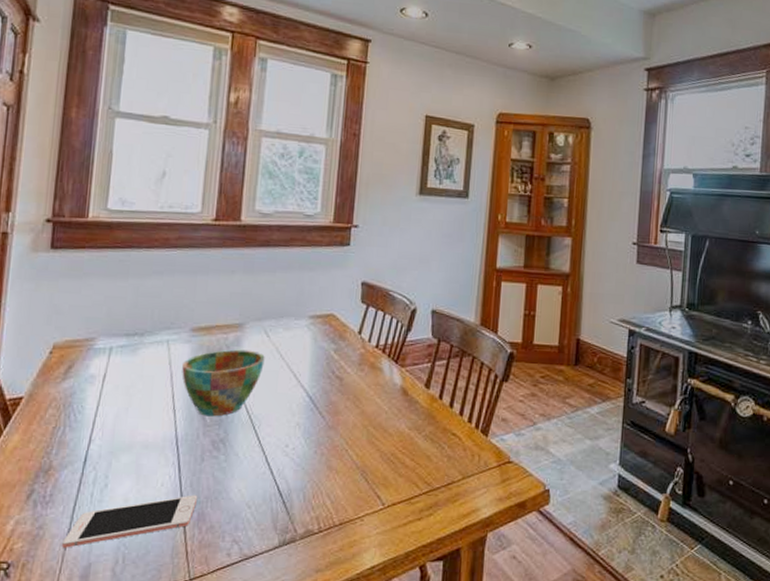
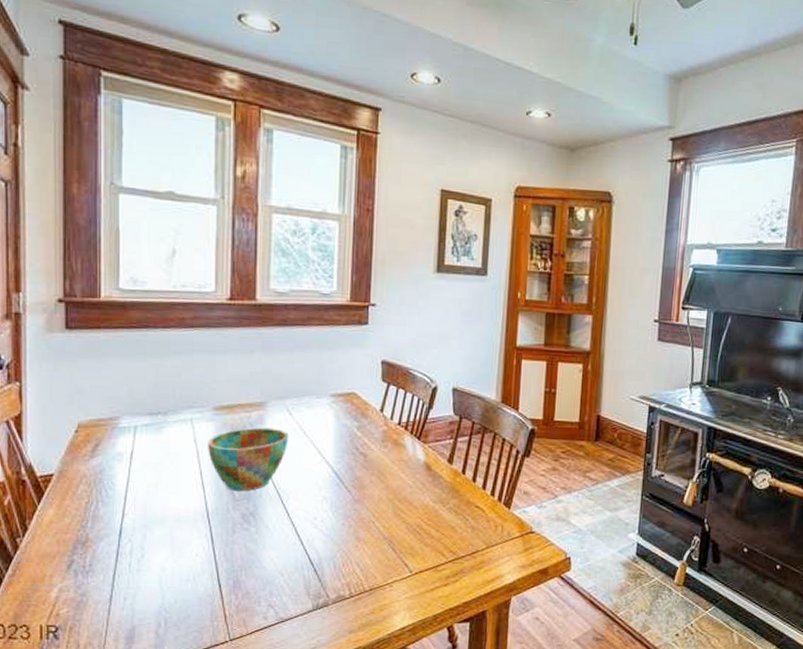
cell phone: present [62,494,198,548] -> none [106,564,232,613]

